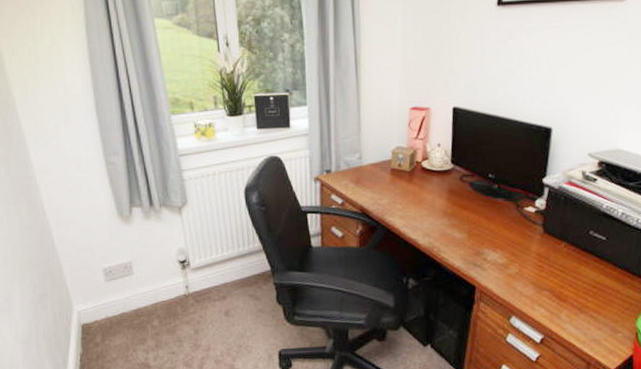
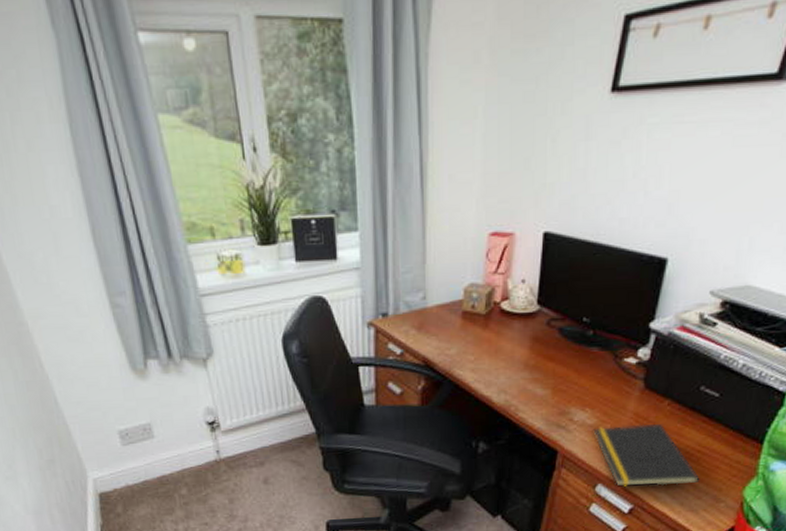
notepad: none [504,263,598,319] -> present [593,424,700,487]

